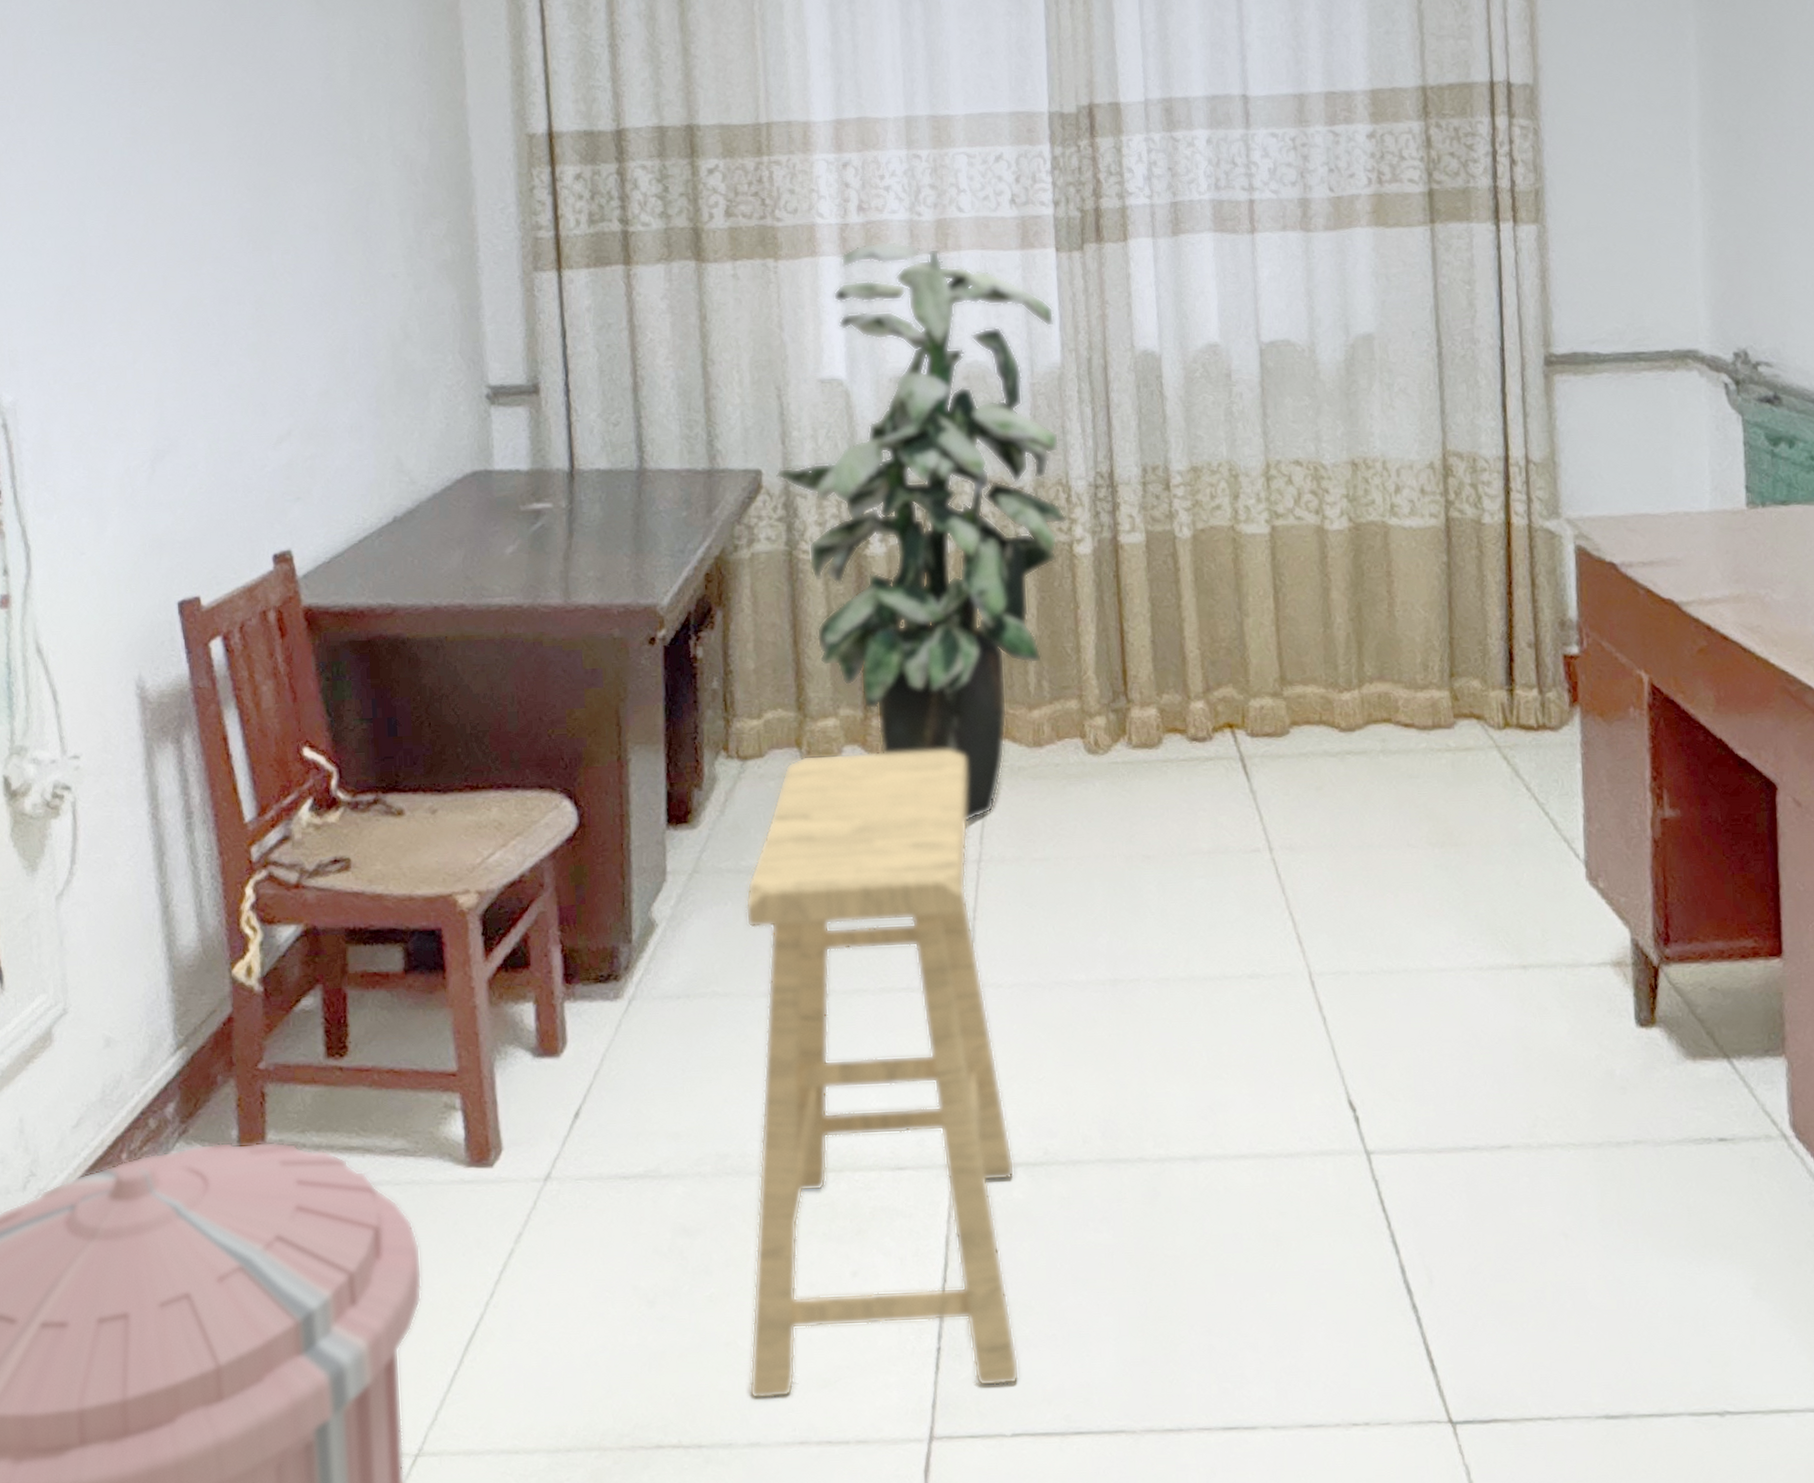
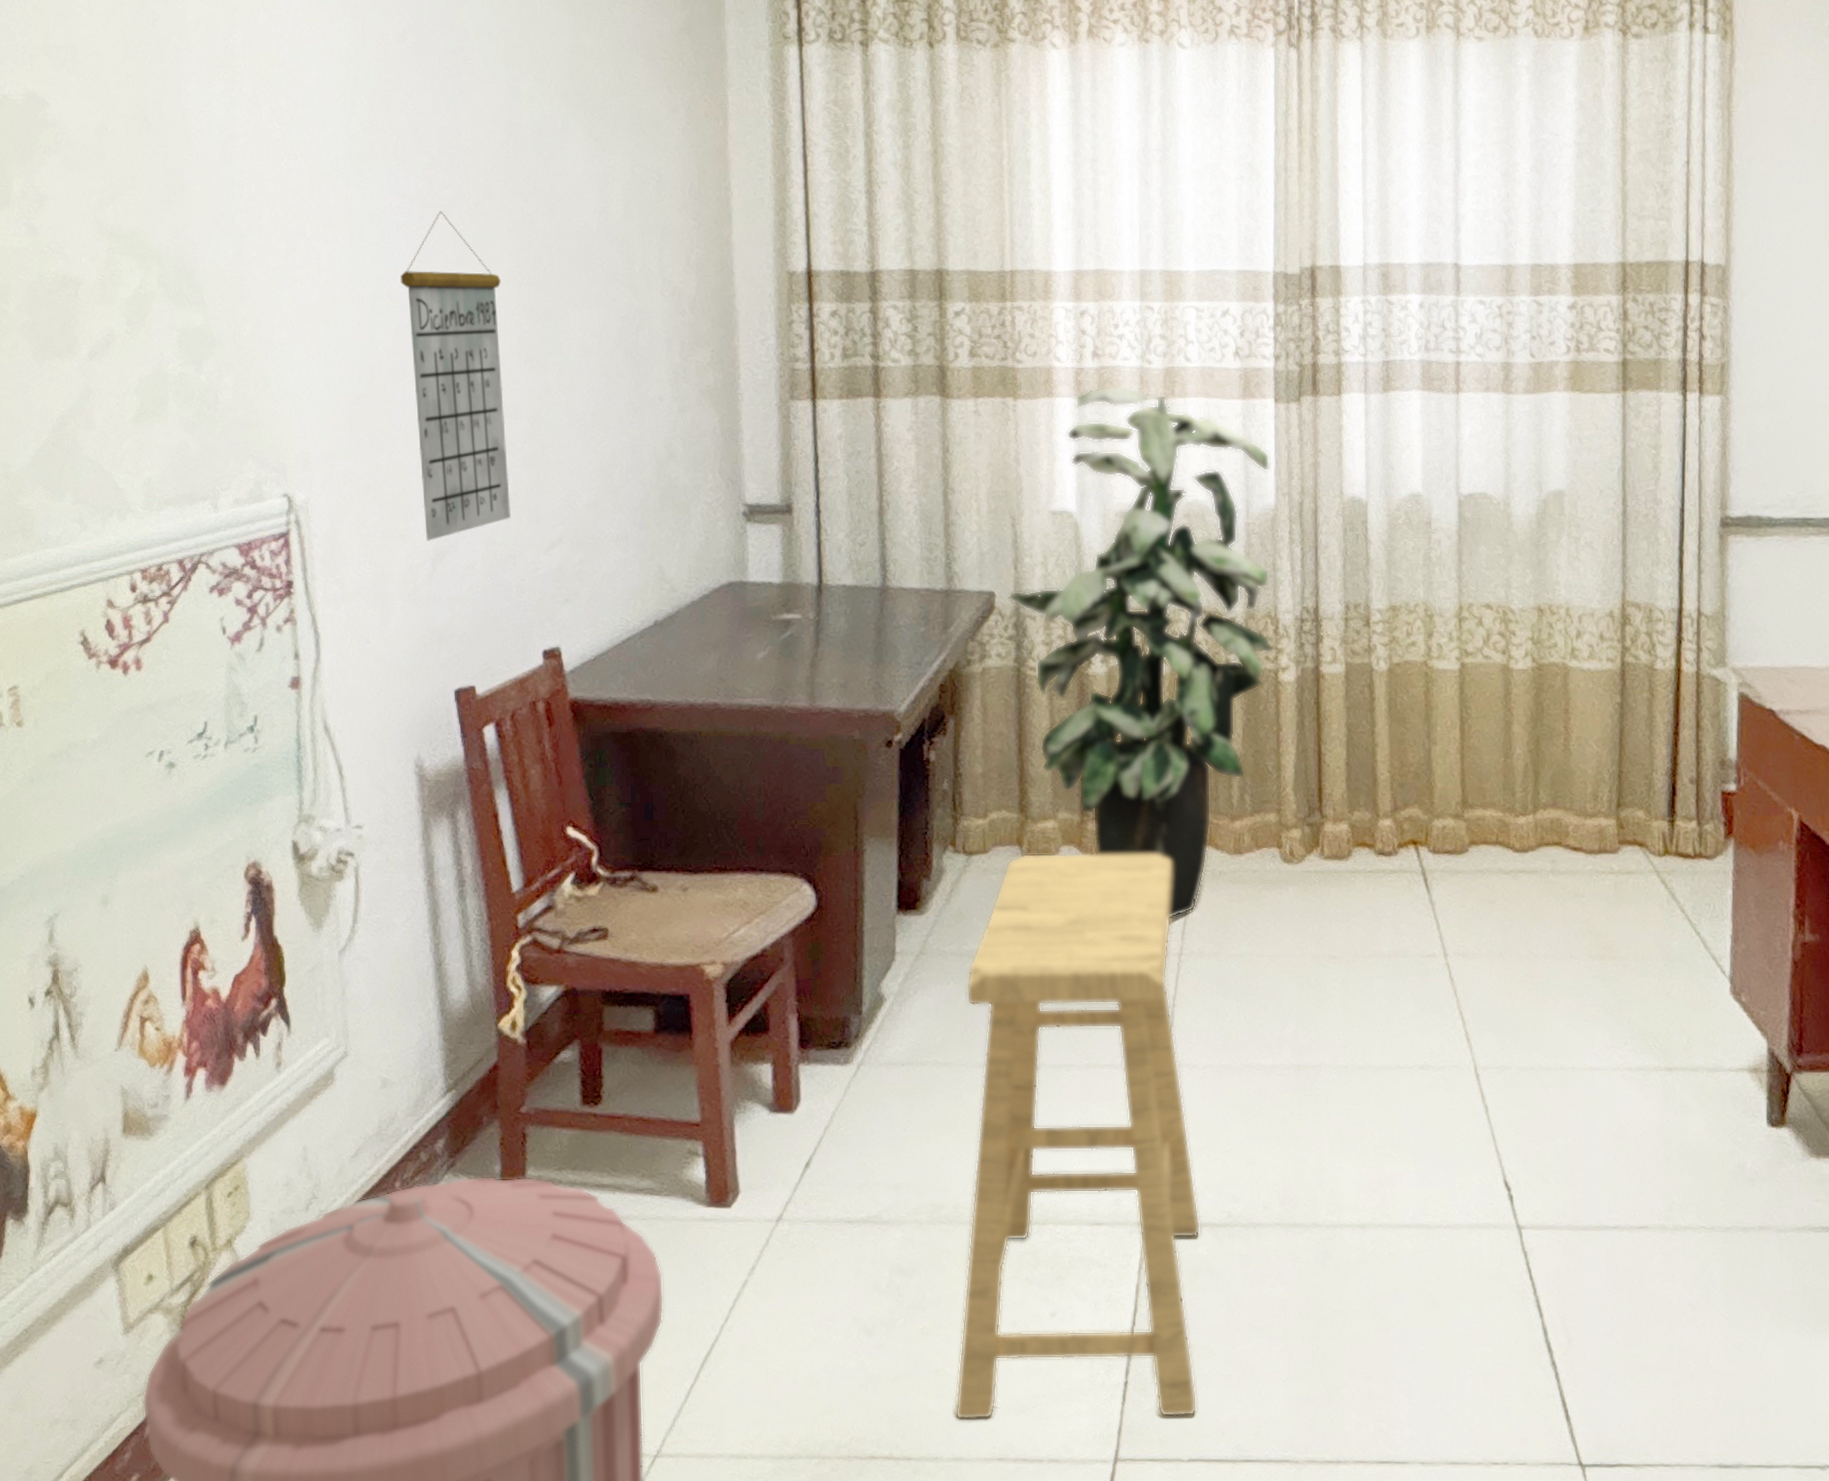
calendar: none [112,84,236,441] -> present [400,210,512,541]

